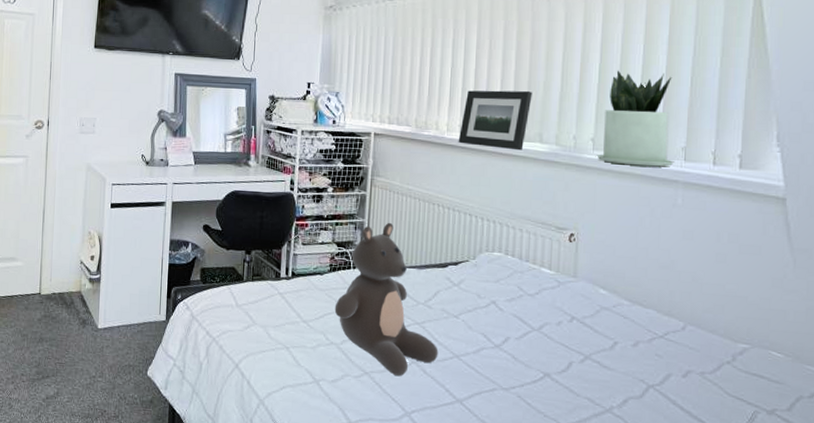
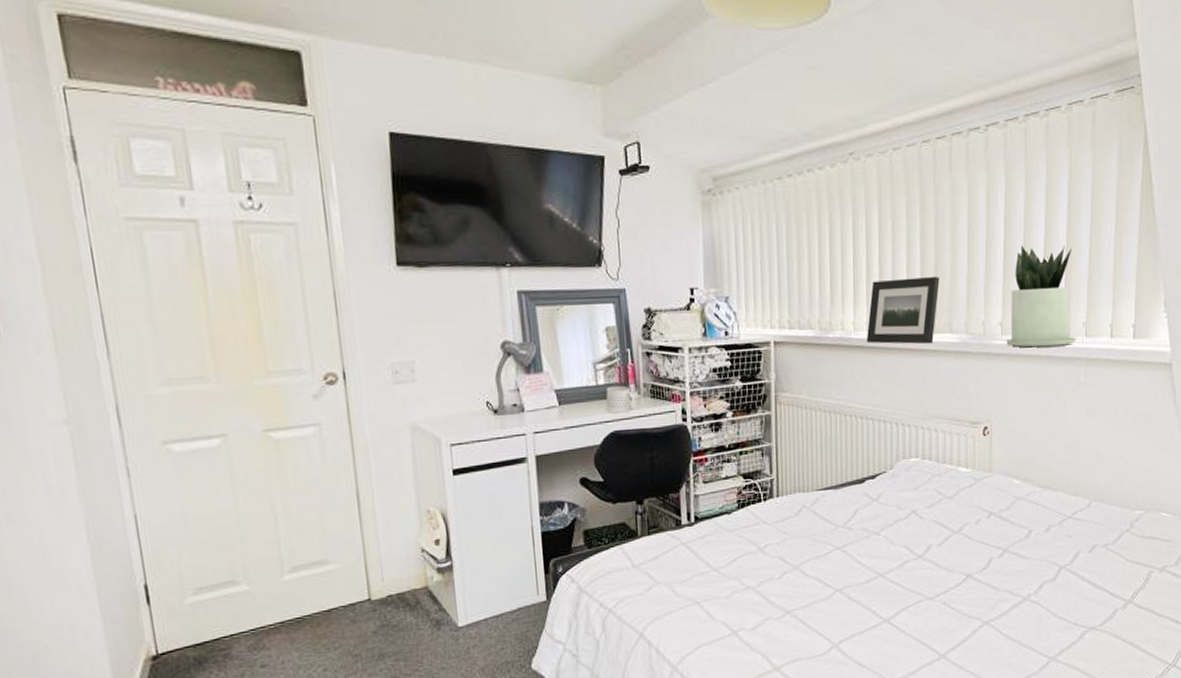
mug: none [230,154,255,178] -> present [605,385,636,415]
teddy bear: present [334,222,439,377] -> none [747,442,862,609]

